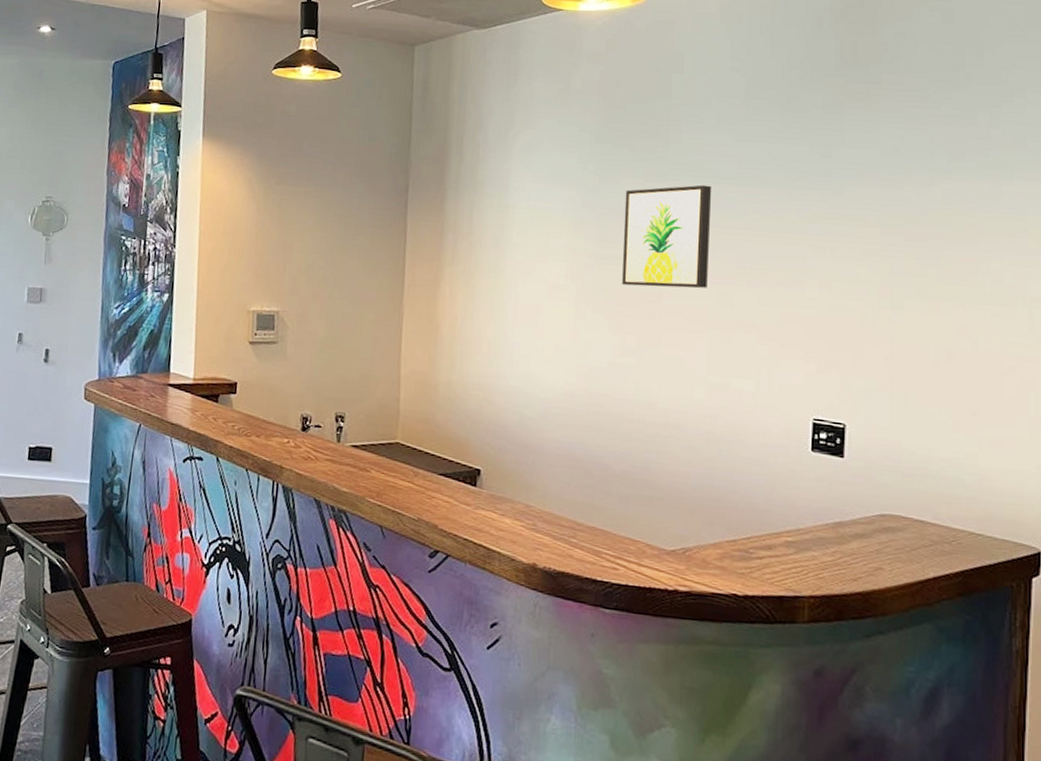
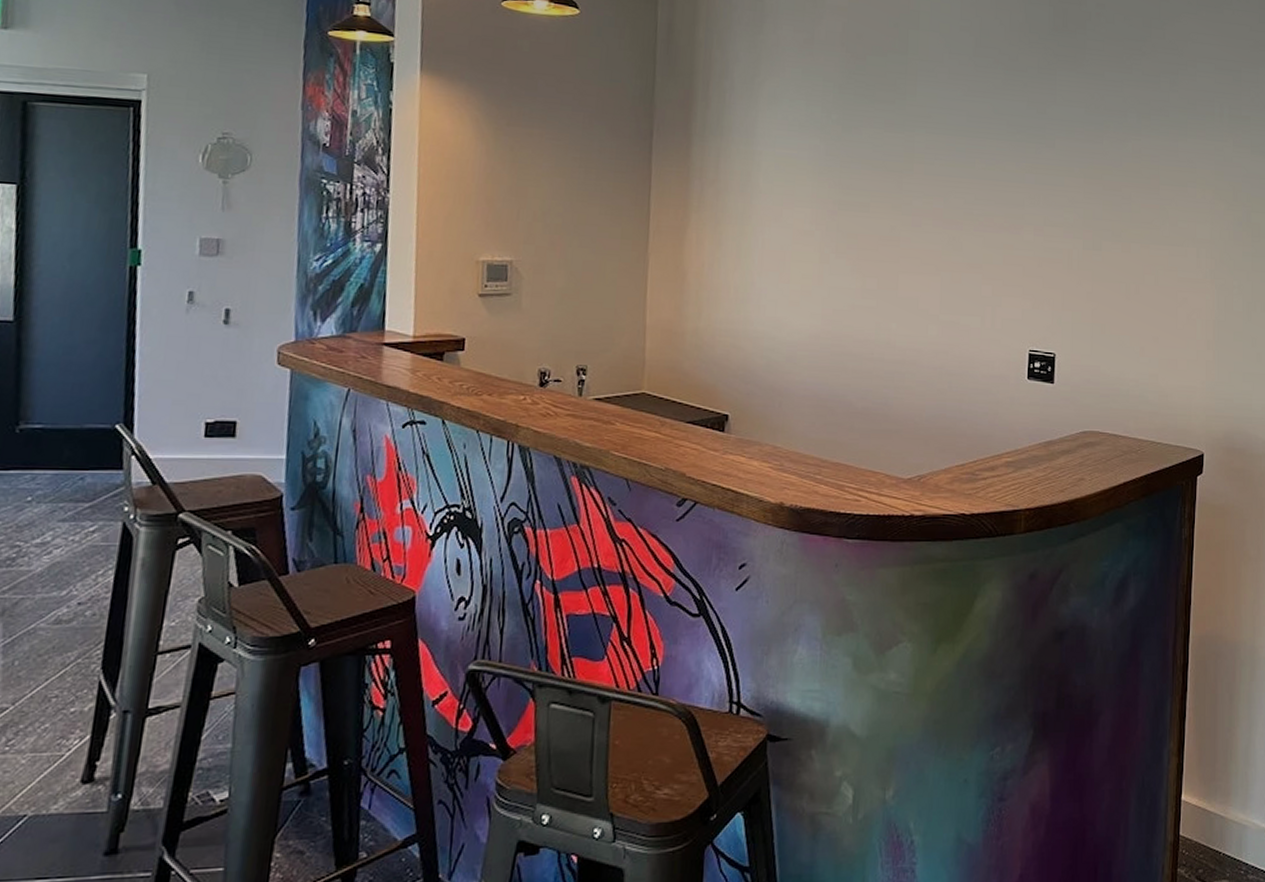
wall art: present [622,184,712,289] -> none [863,136,944,233]

